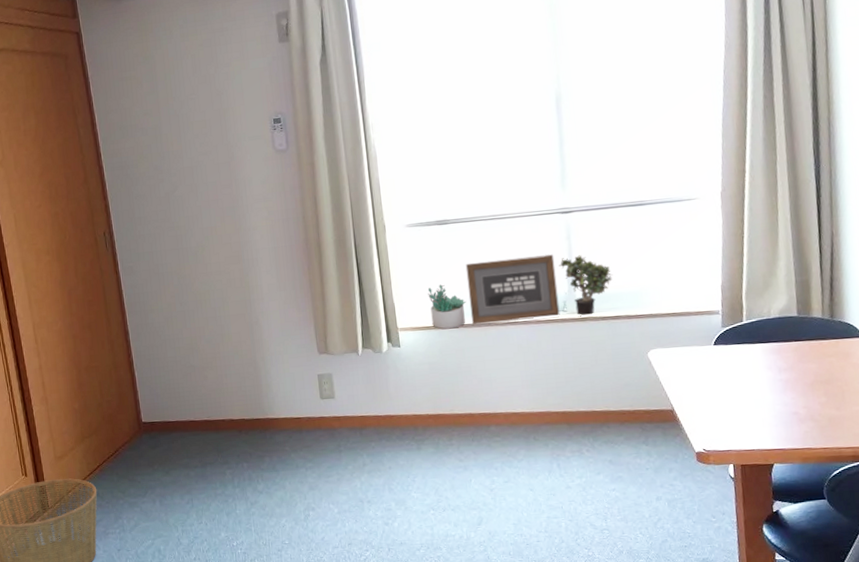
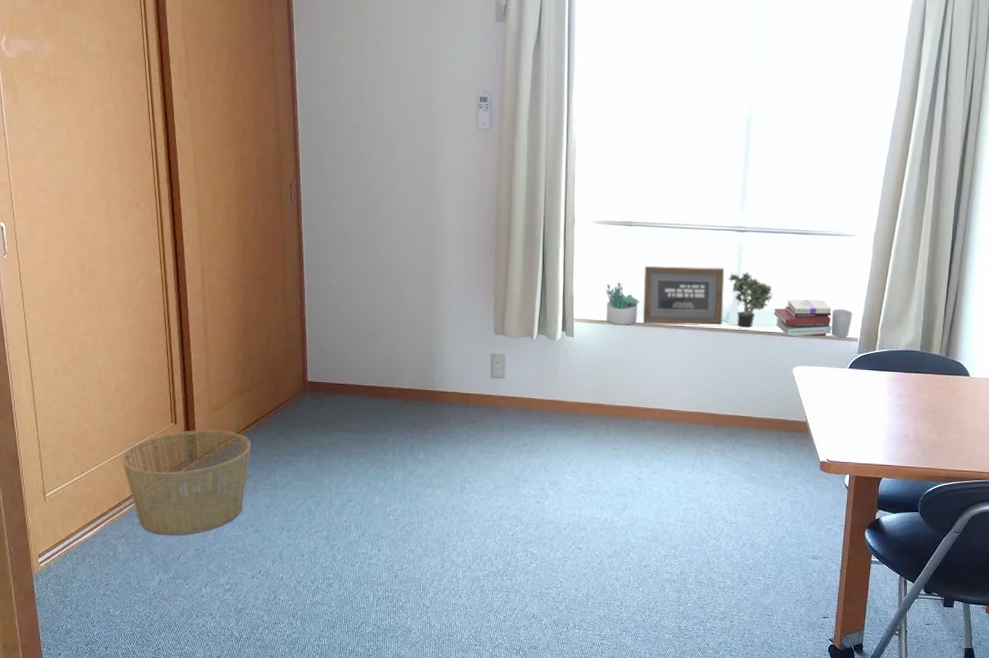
books: none [616,273,687,318] -> present [774,299,832,336]
candle holder: none [683,280,709,312] -> present [831,309,853,337]

